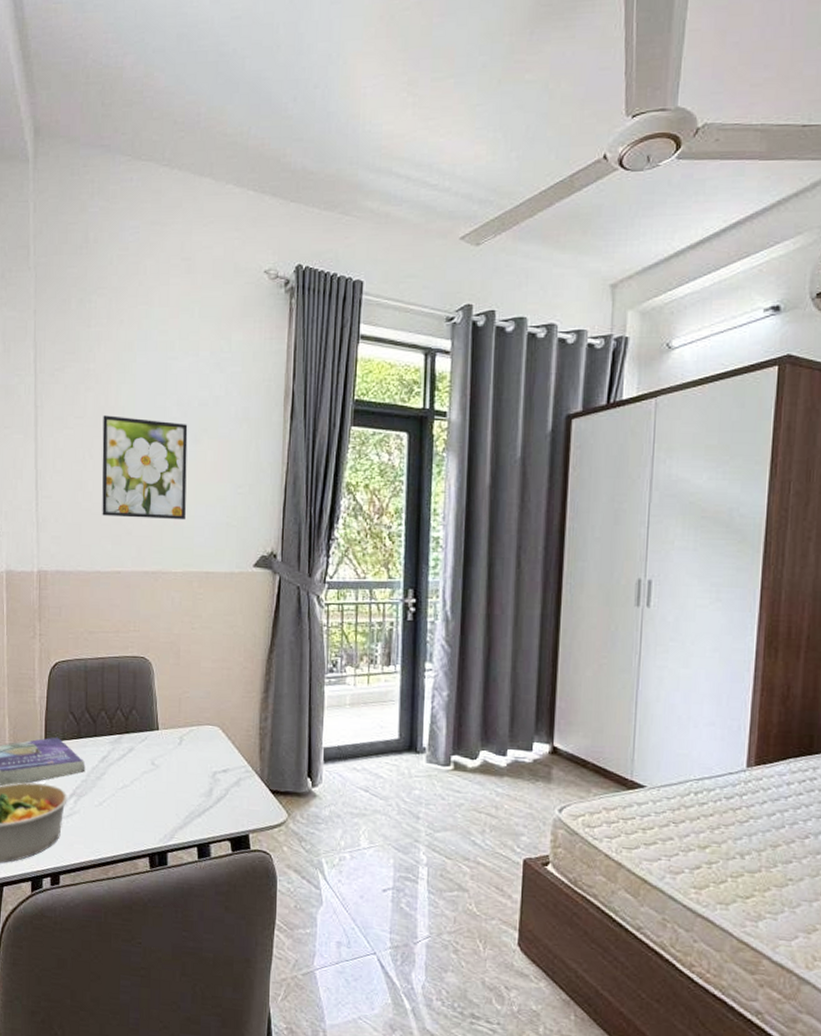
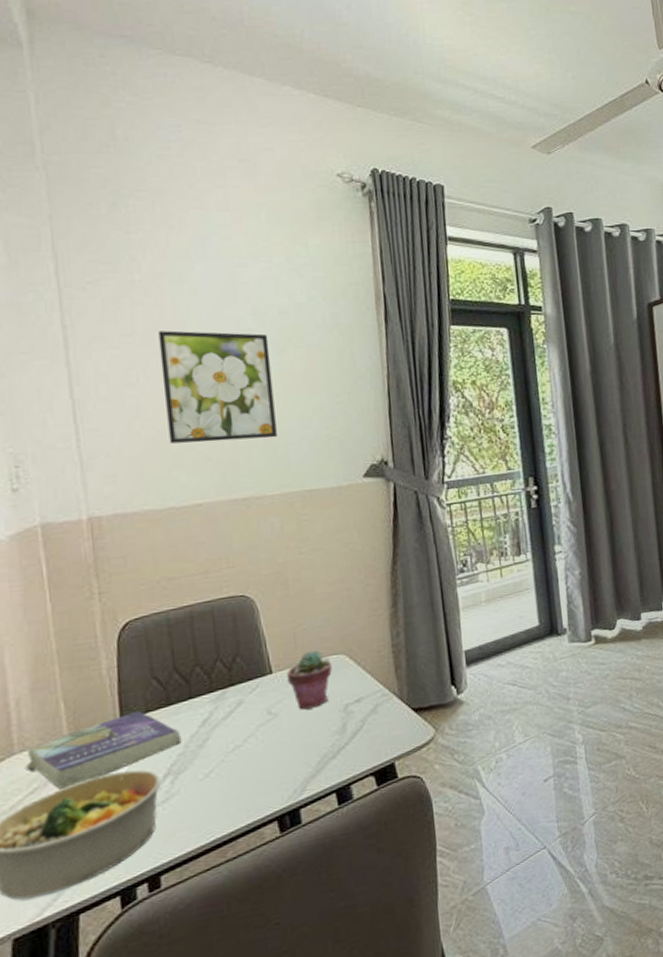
potted succulent: none [170,718,207,769] -> present [287,651,332,710]

